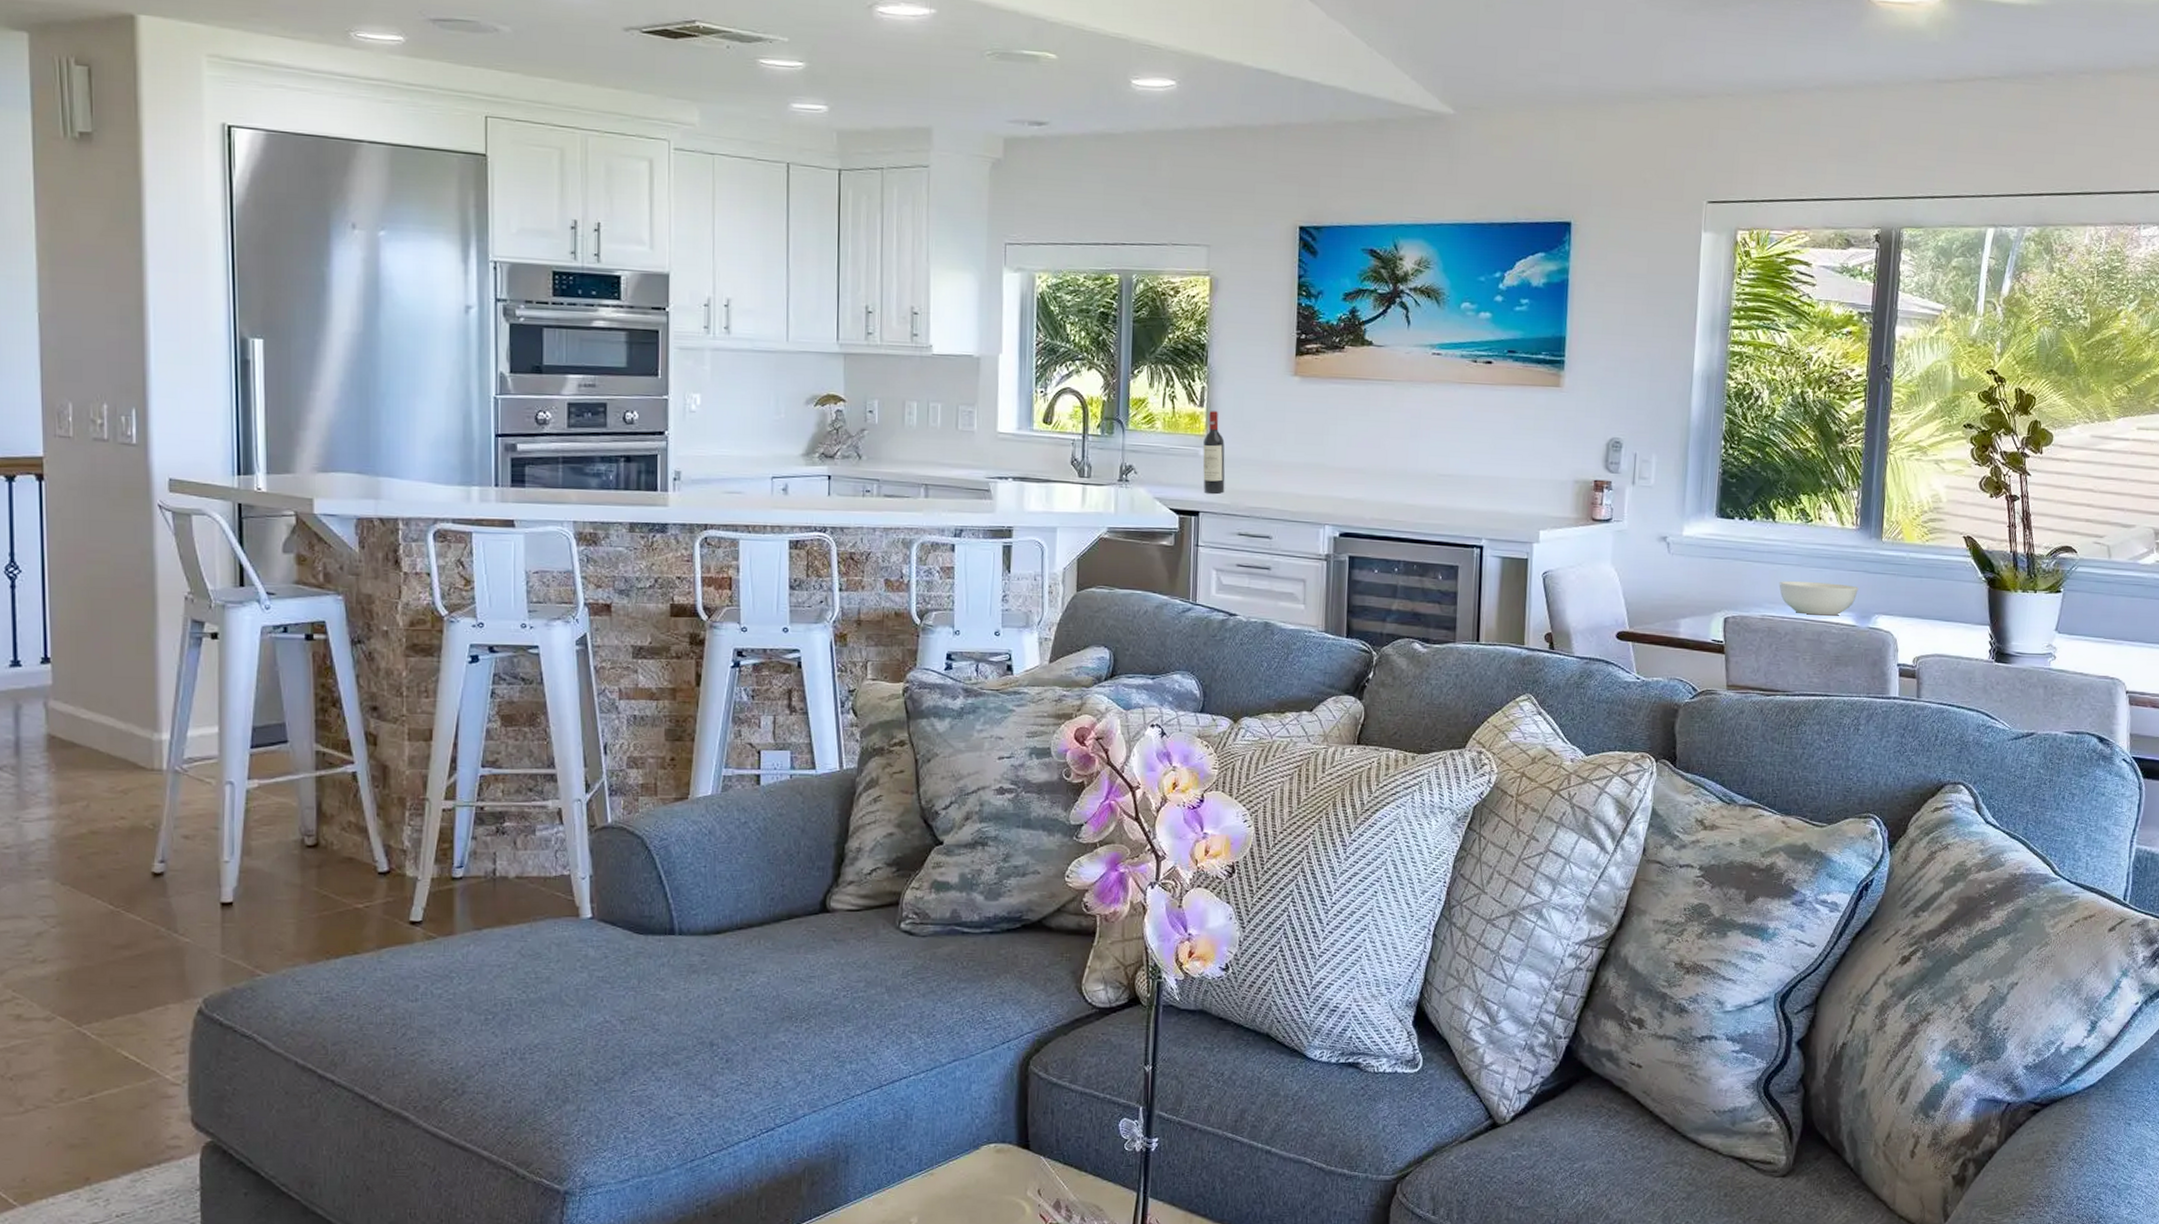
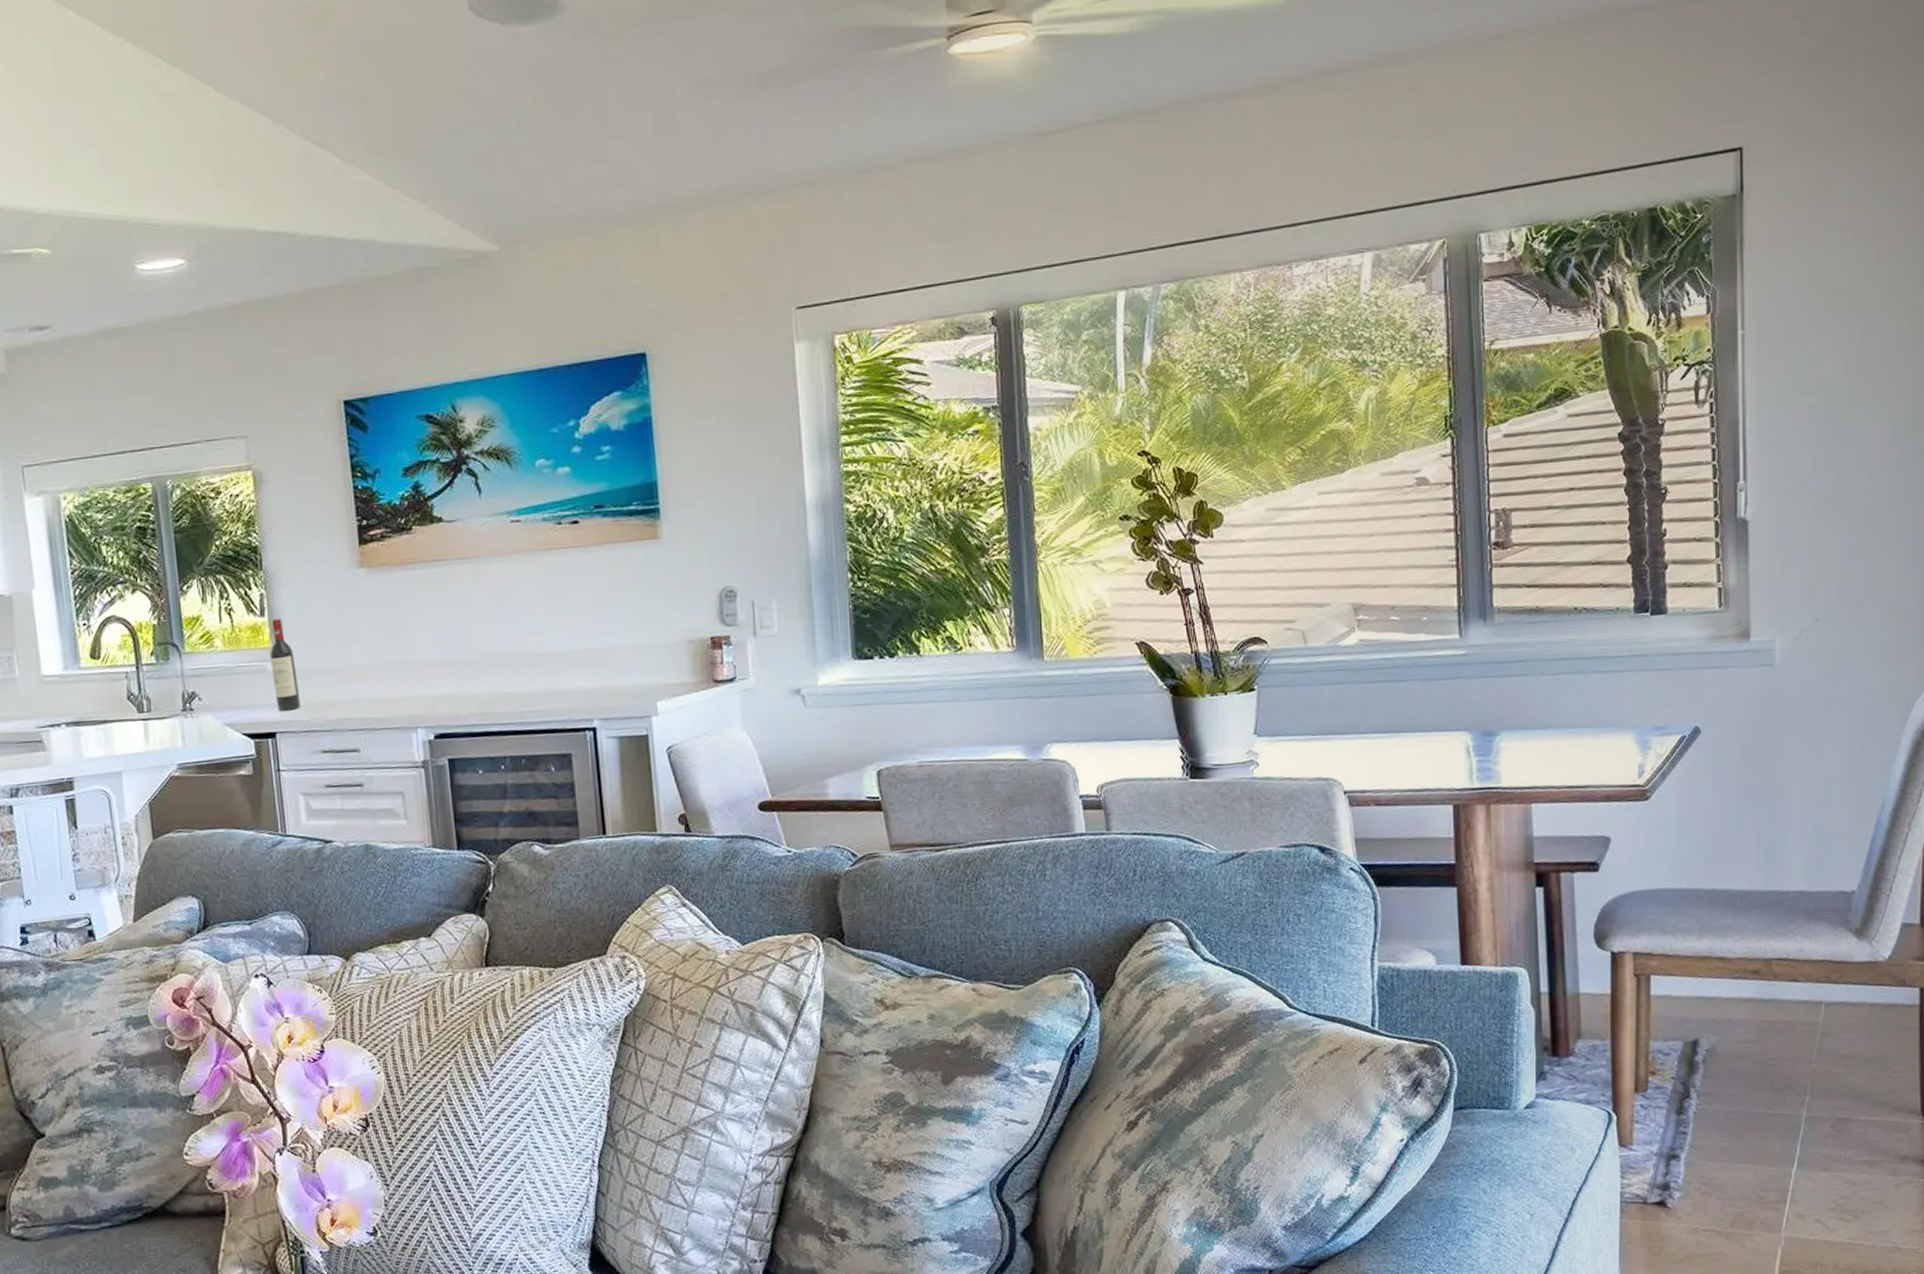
bowl: present [1779,581,1860,617] -> none [933,715,1026,755]

